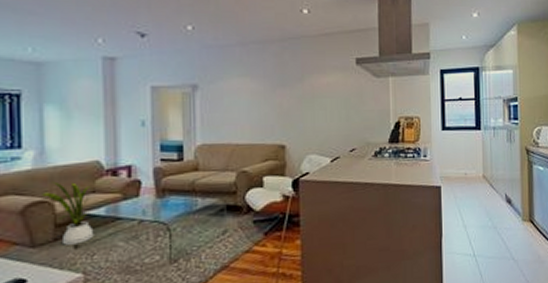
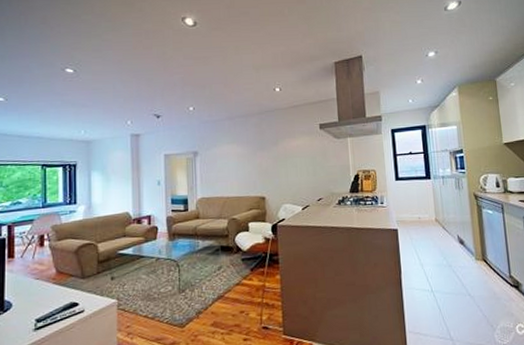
house plant: present [42,181,94,245] -> none [89,228,125,277]

